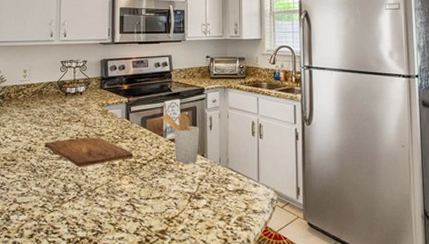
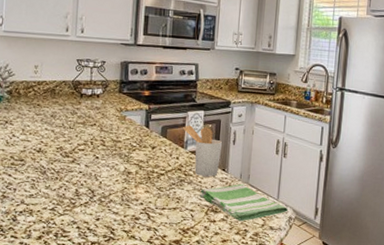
cutting board: present [44,137,134,167] -> none [56,142,152,173]
dish towel: none [182,168,270,207] -> present [200,183,288,222]

